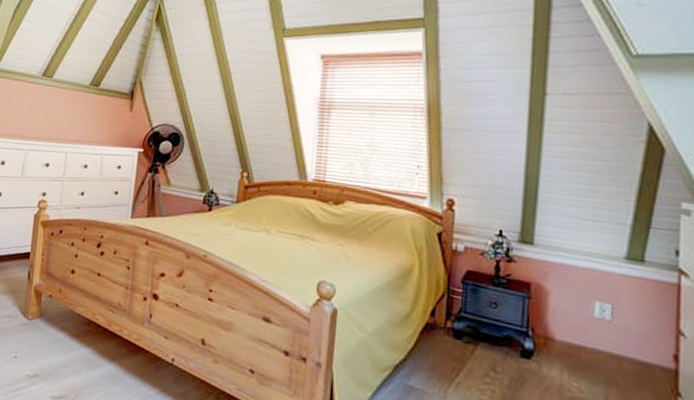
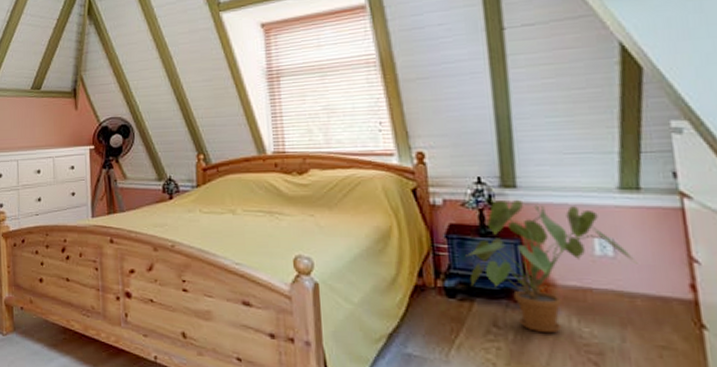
house plant: none [477,254,631,384] -> present [465,199,638,334]

